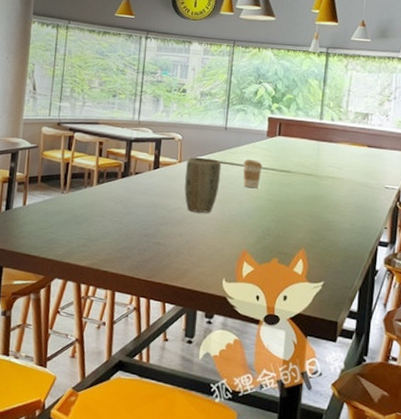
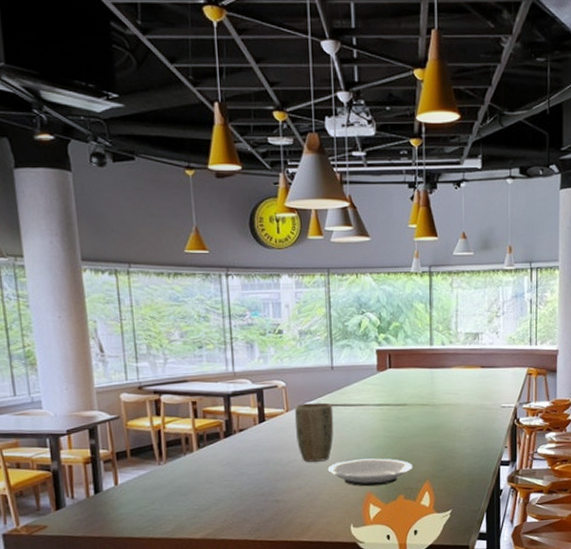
plate: none [208,216,290,246] -> present [327,458,412,487]
coffee cup: present [243,159,263,189] -> none [355,397,377,428]

